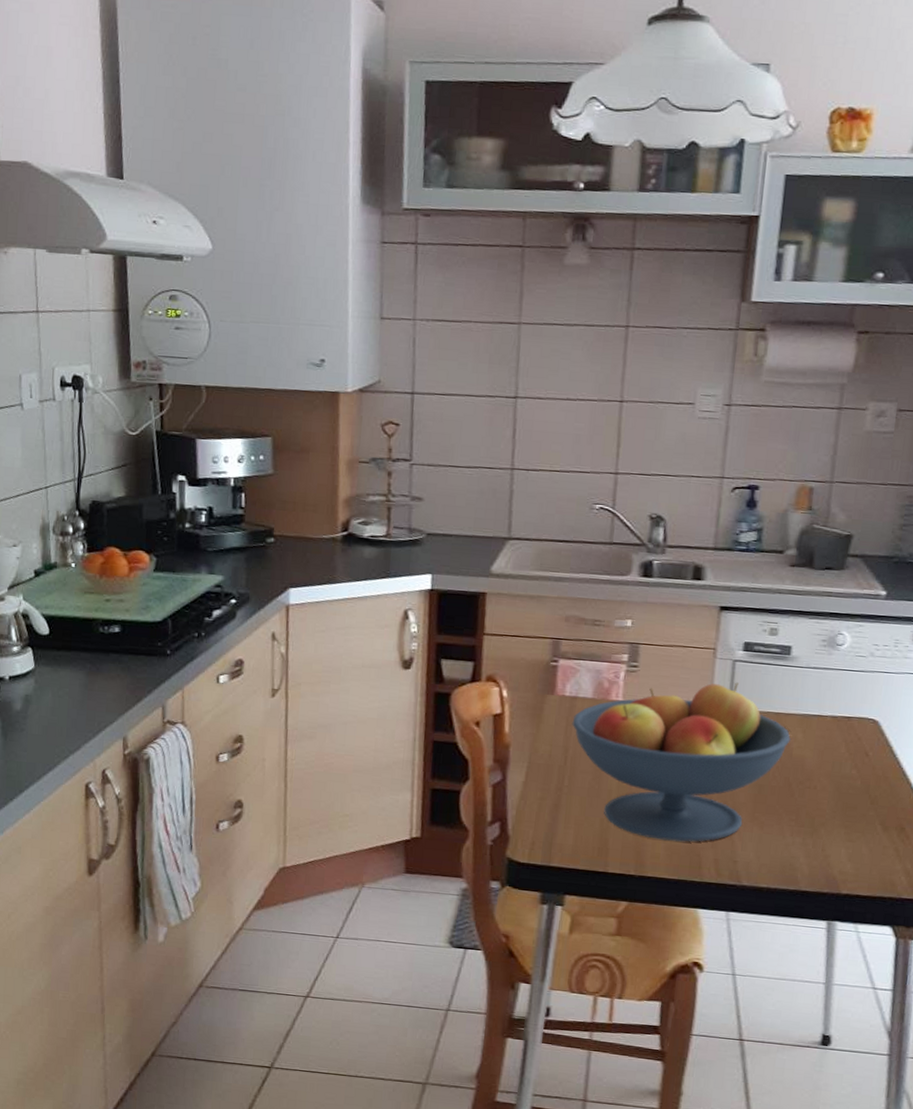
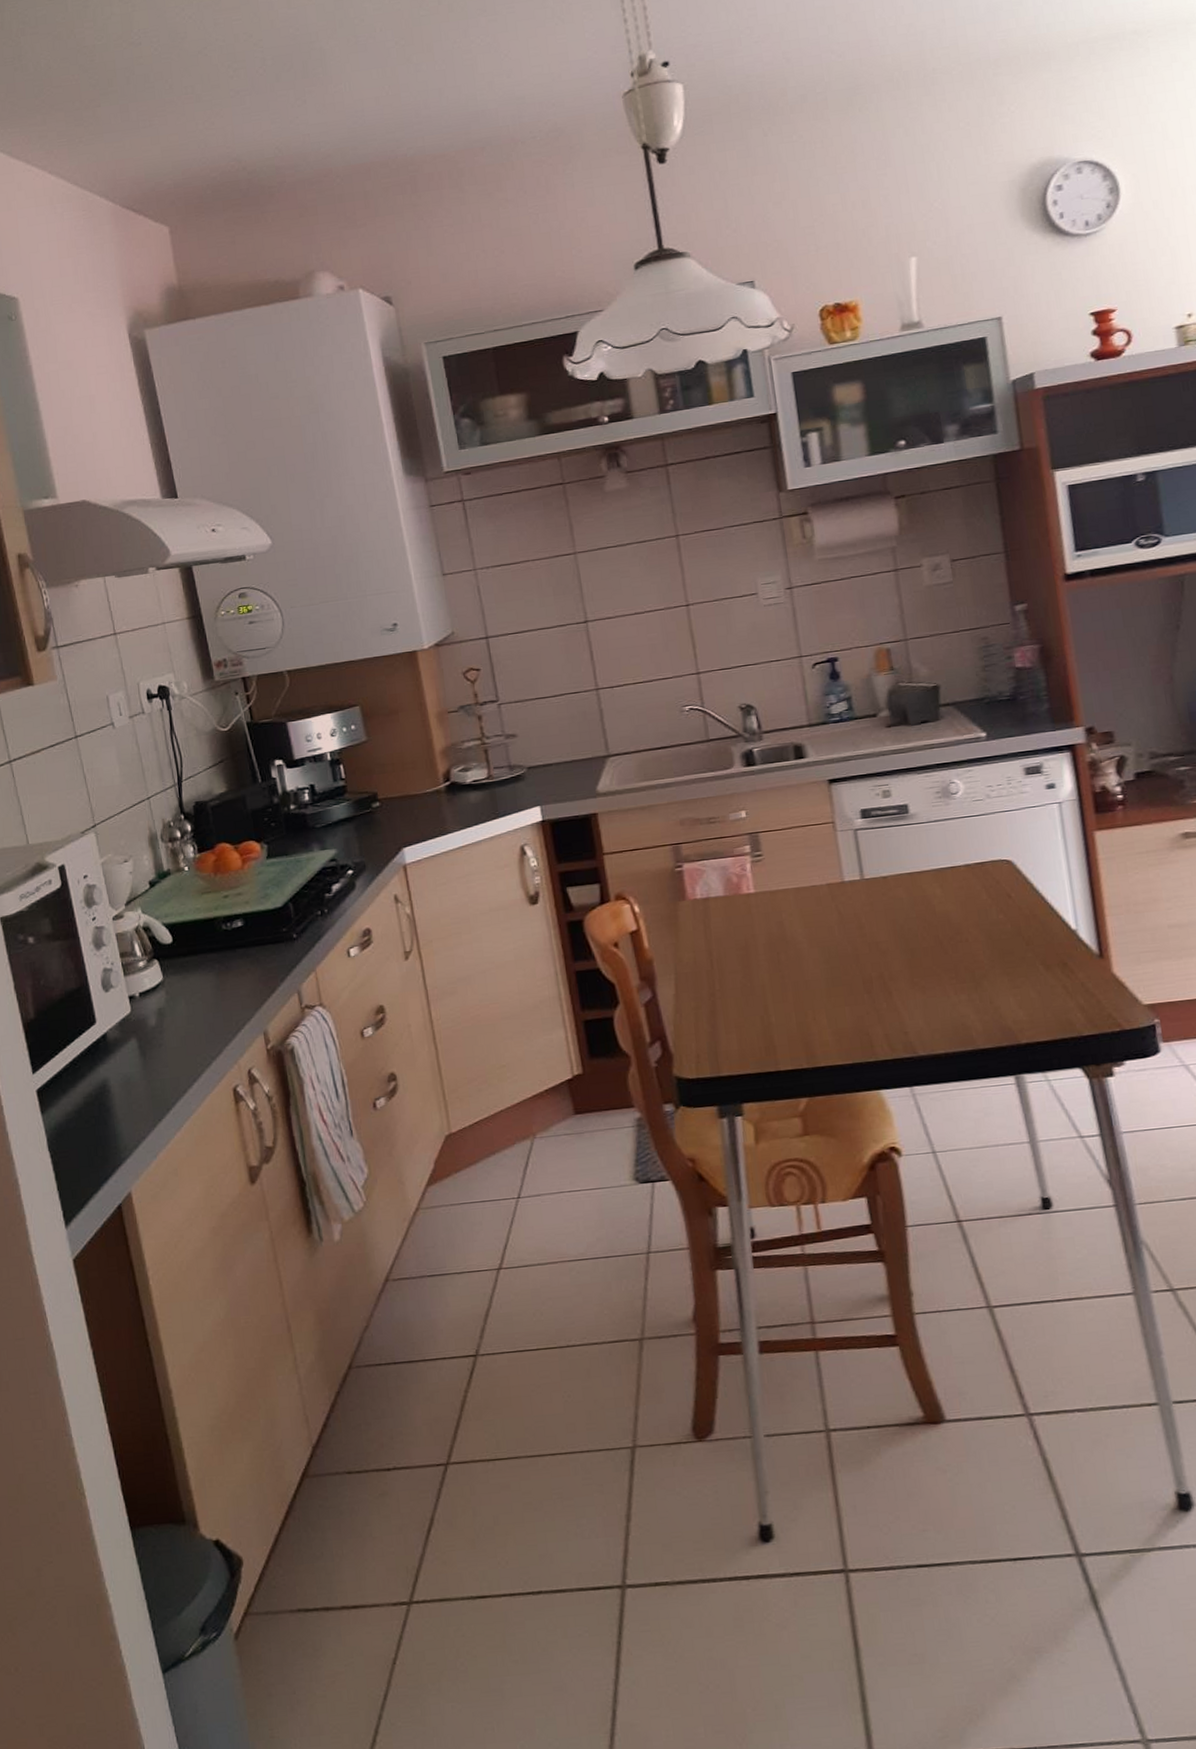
fruit bowl: present [572,682,791,842] -> none [709,850,930,1026]

